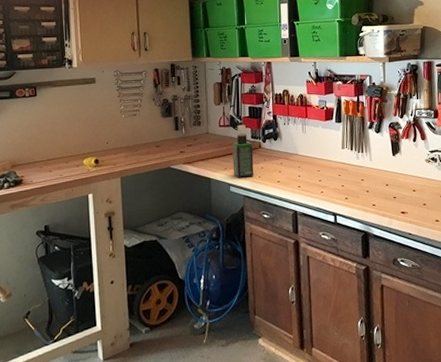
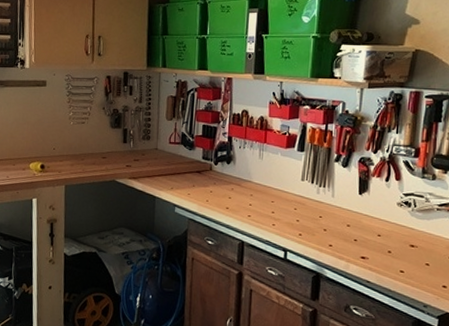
spray bottle: present [232,124,254,179] -> none [179,143,204,201]

